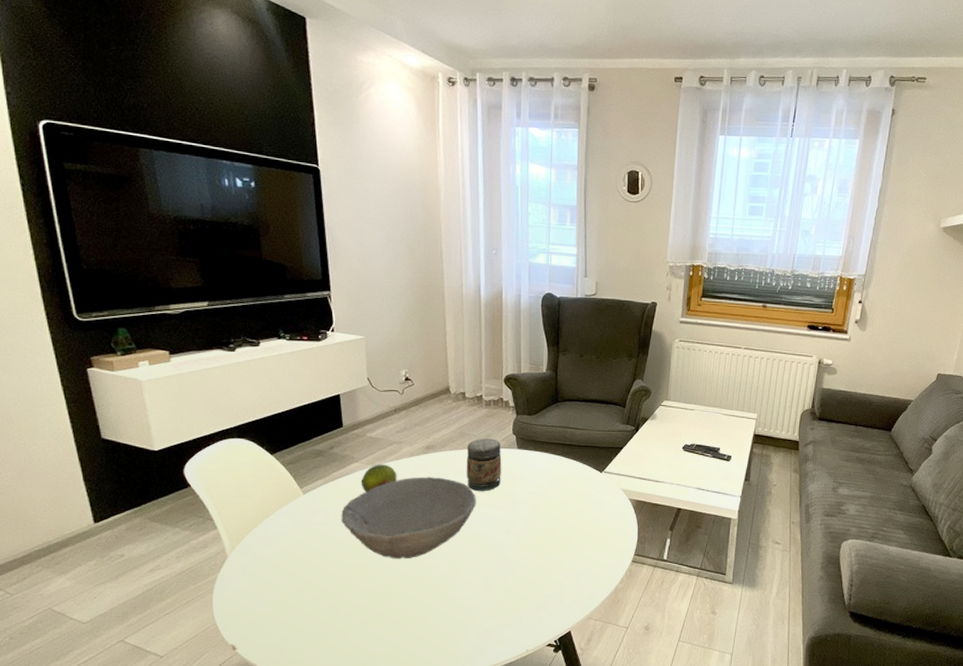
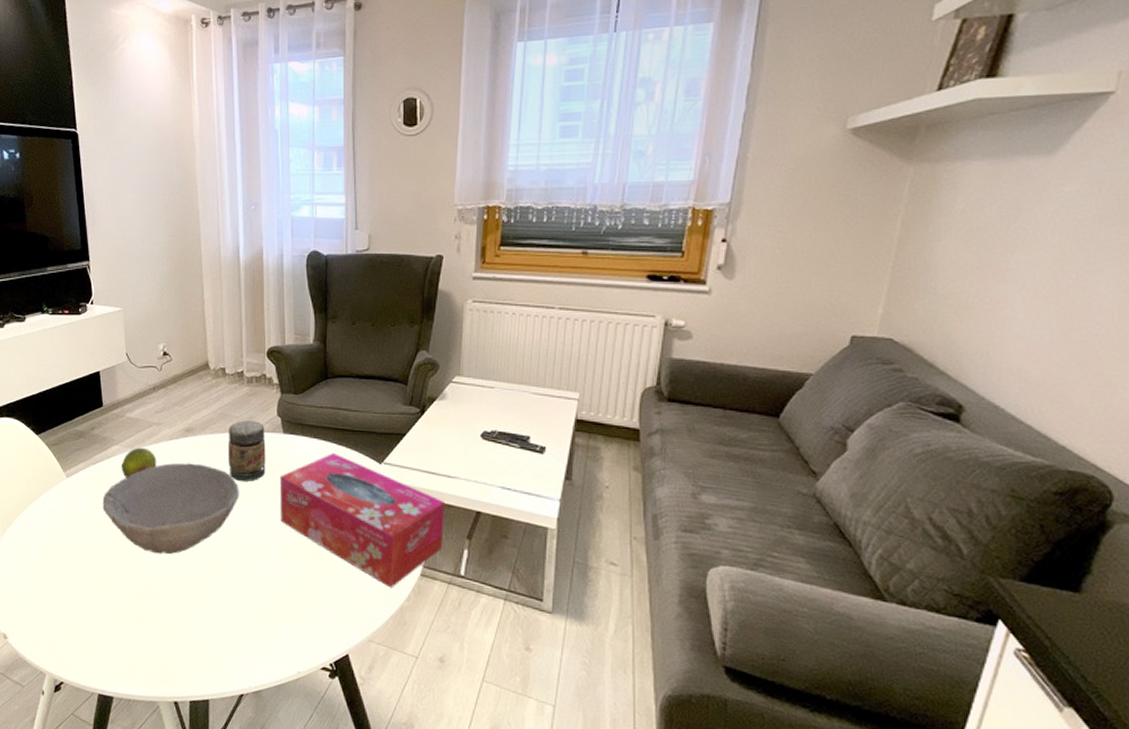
tissue box: none [513,464,653,574] -> present [280,452,445,588]

